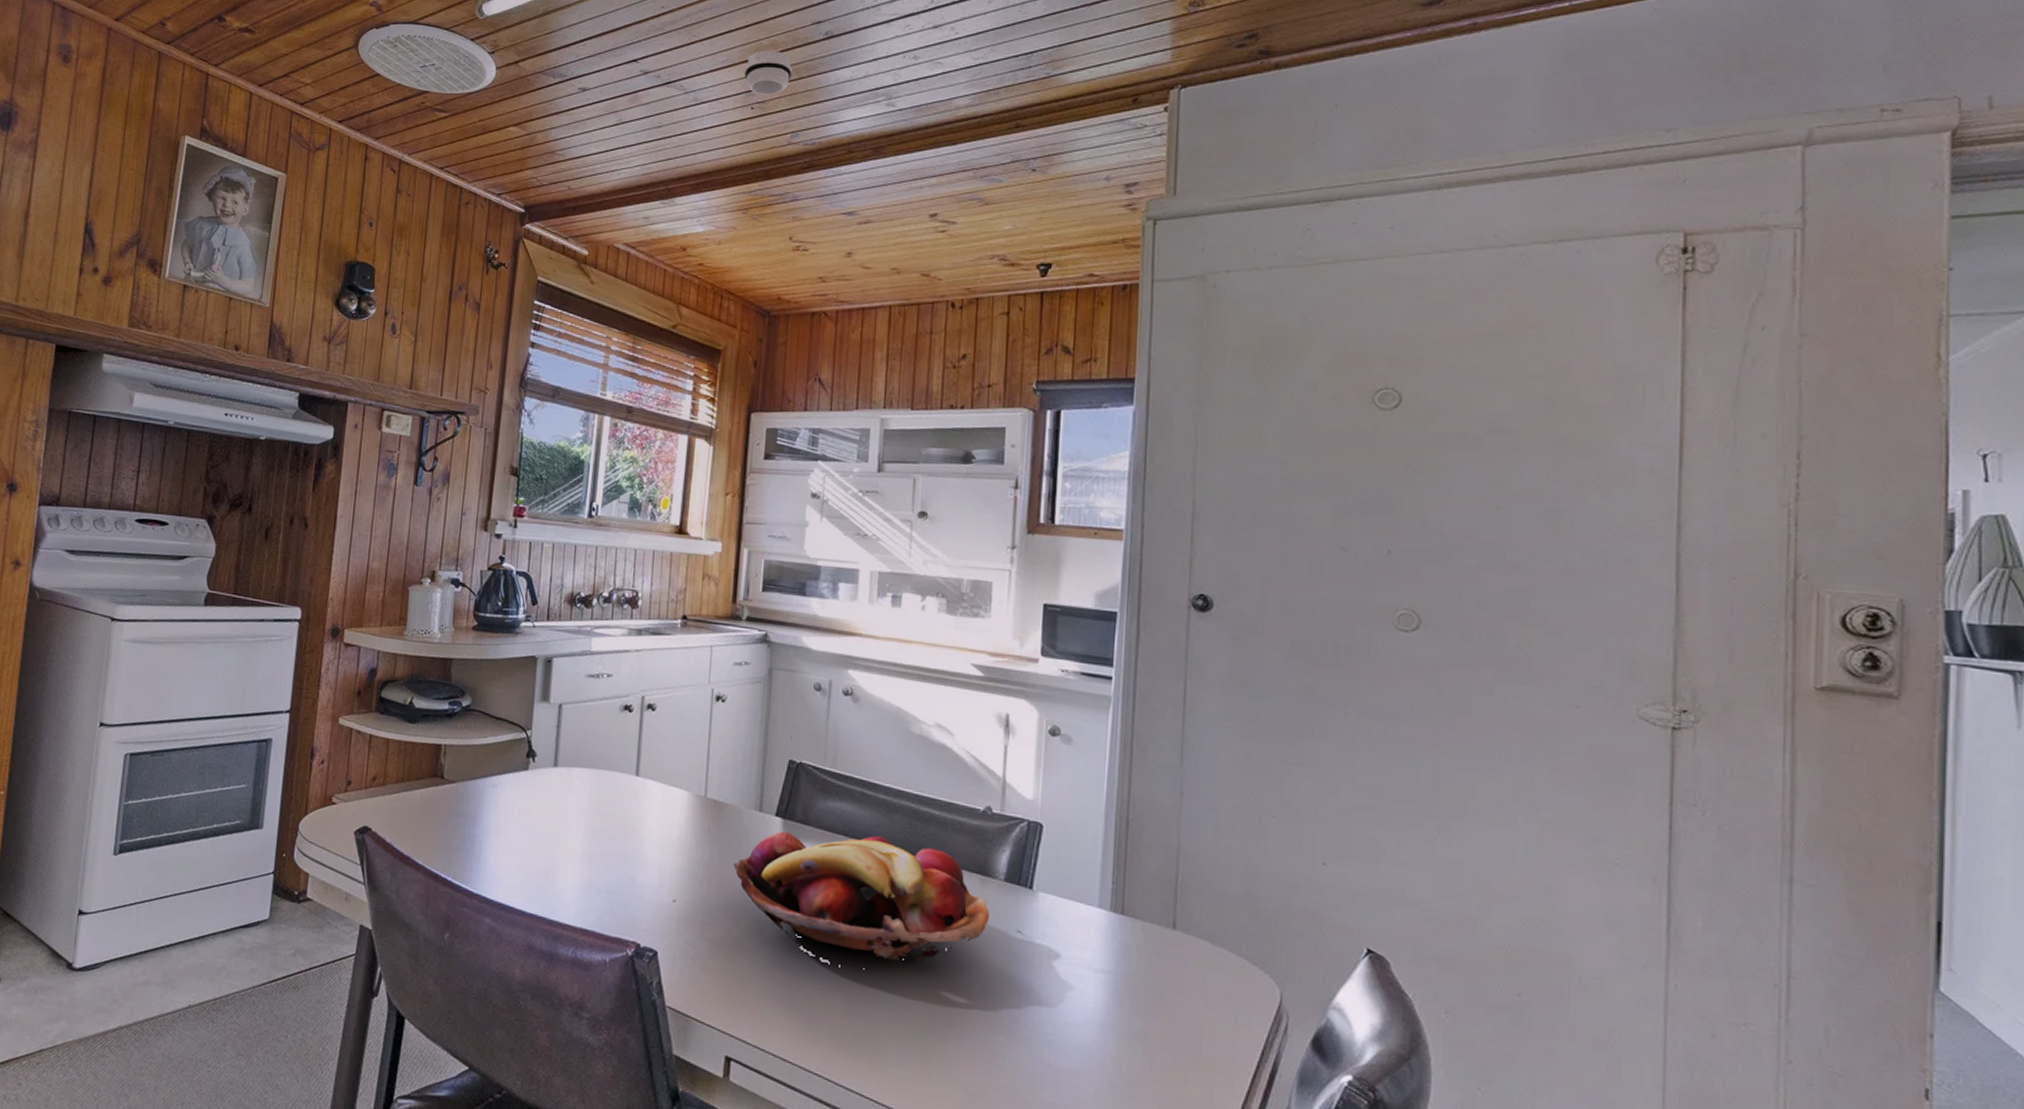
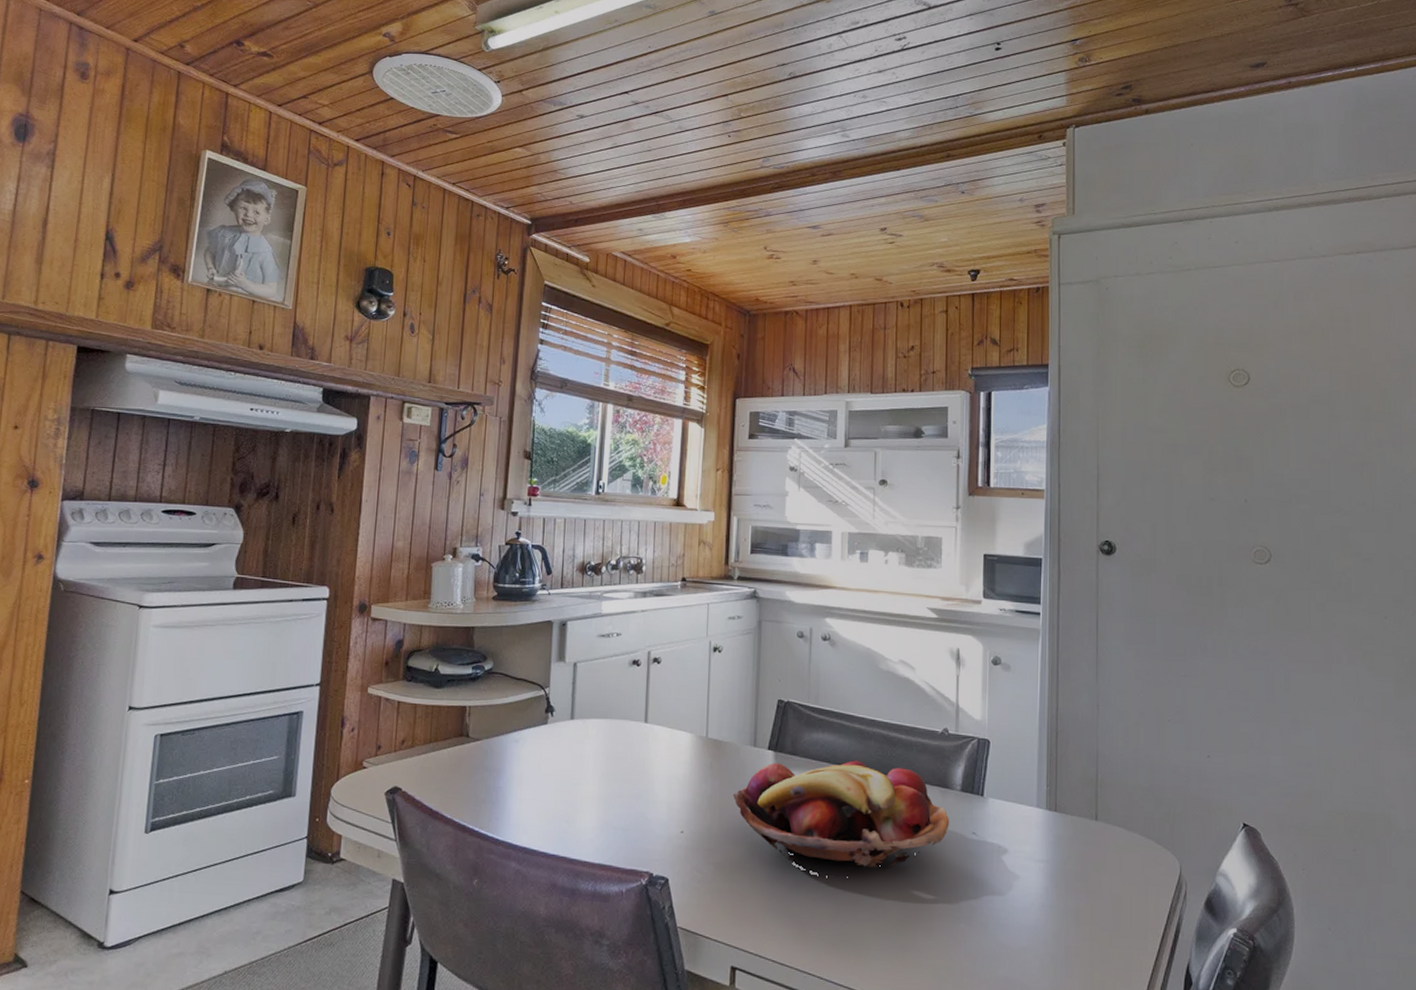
smoke detector: present [744,50,793,96] -> none [721,87,763,126]

